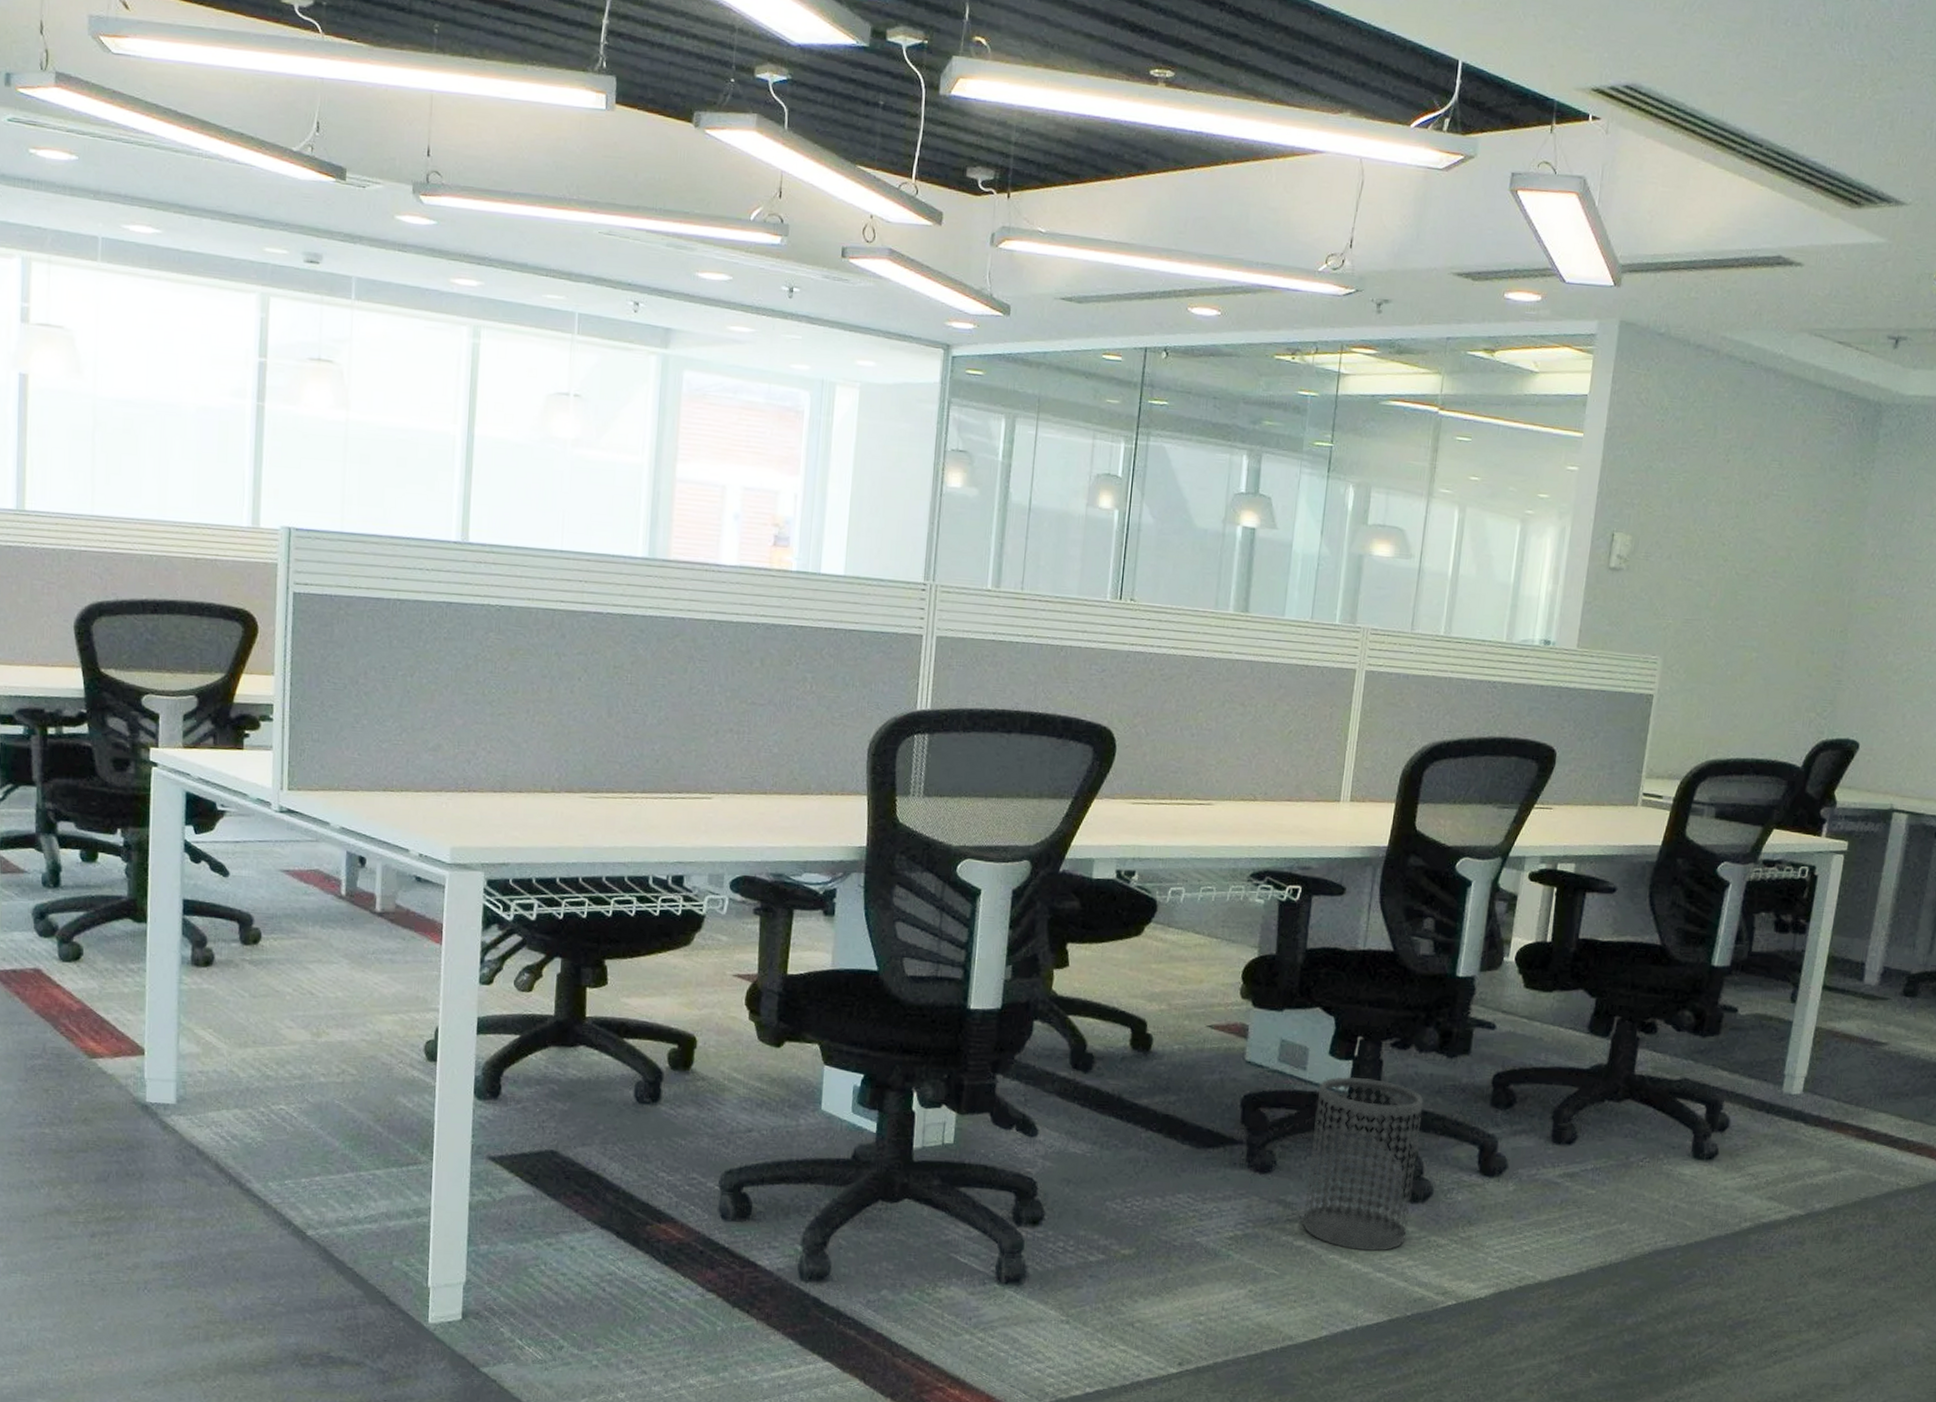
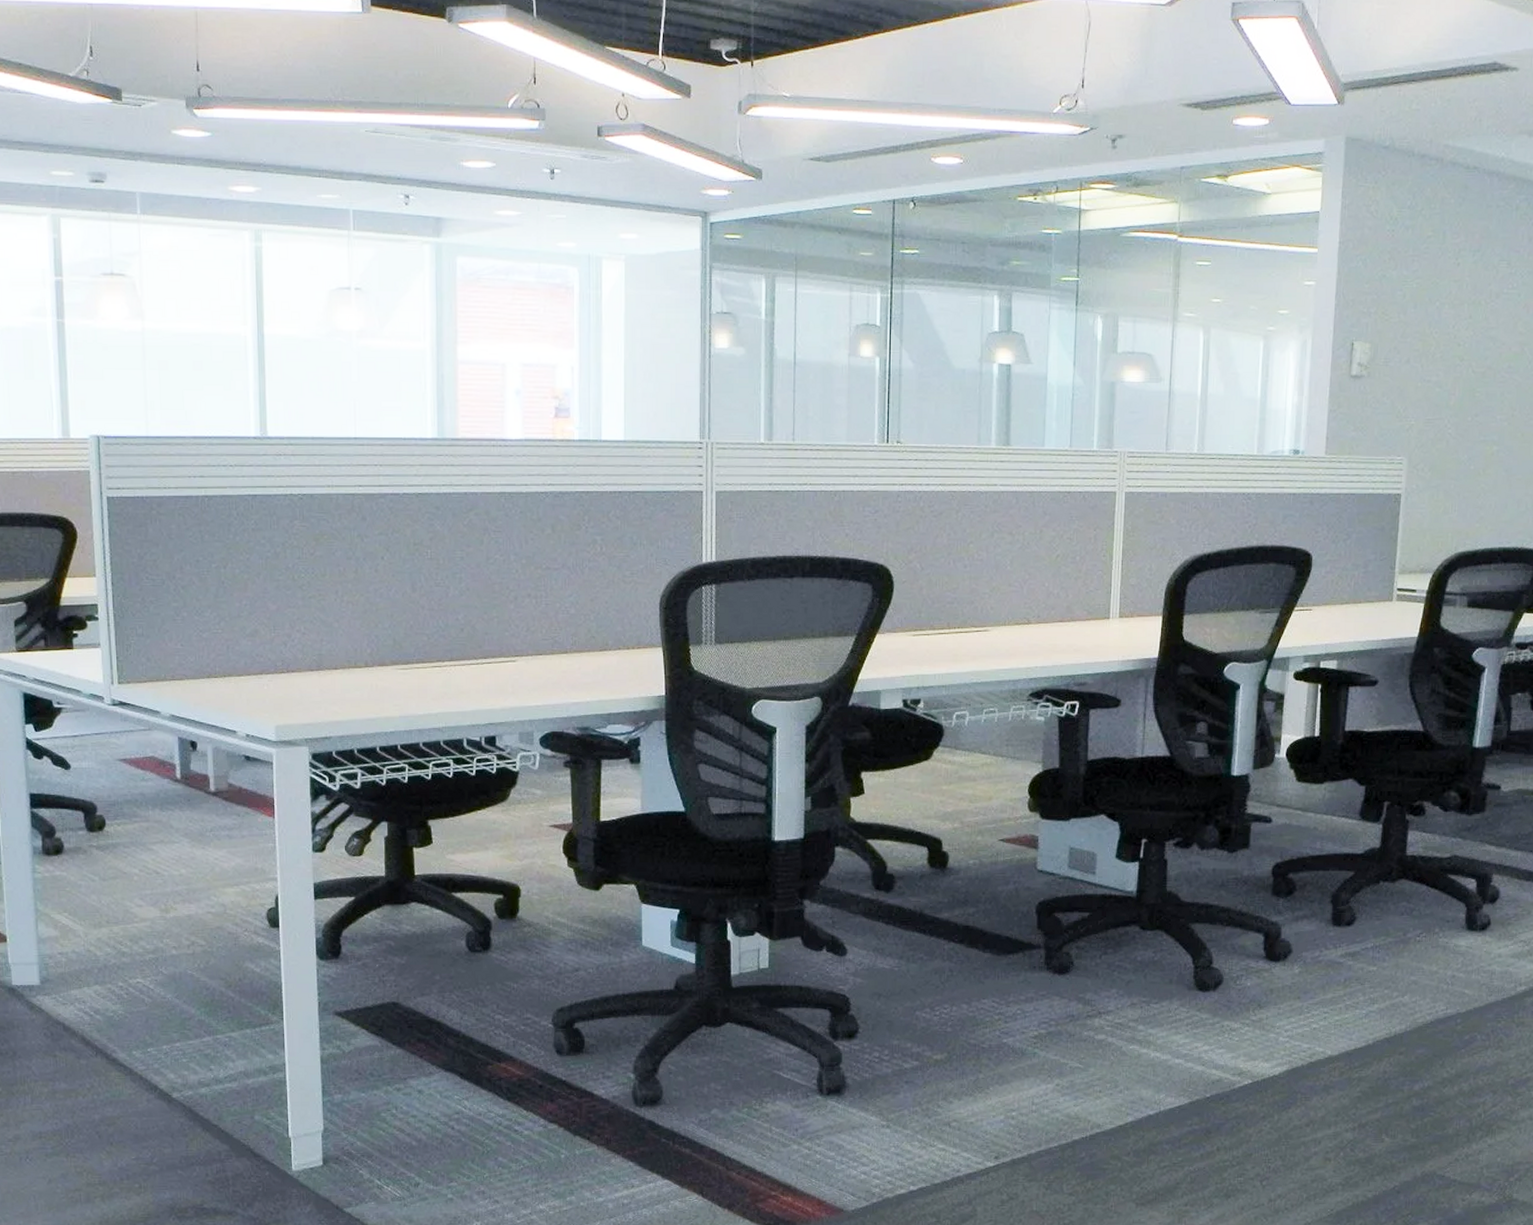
wastebasket: present [1302,1076,1424,1251] -> none [1102,877,1208,1040]

